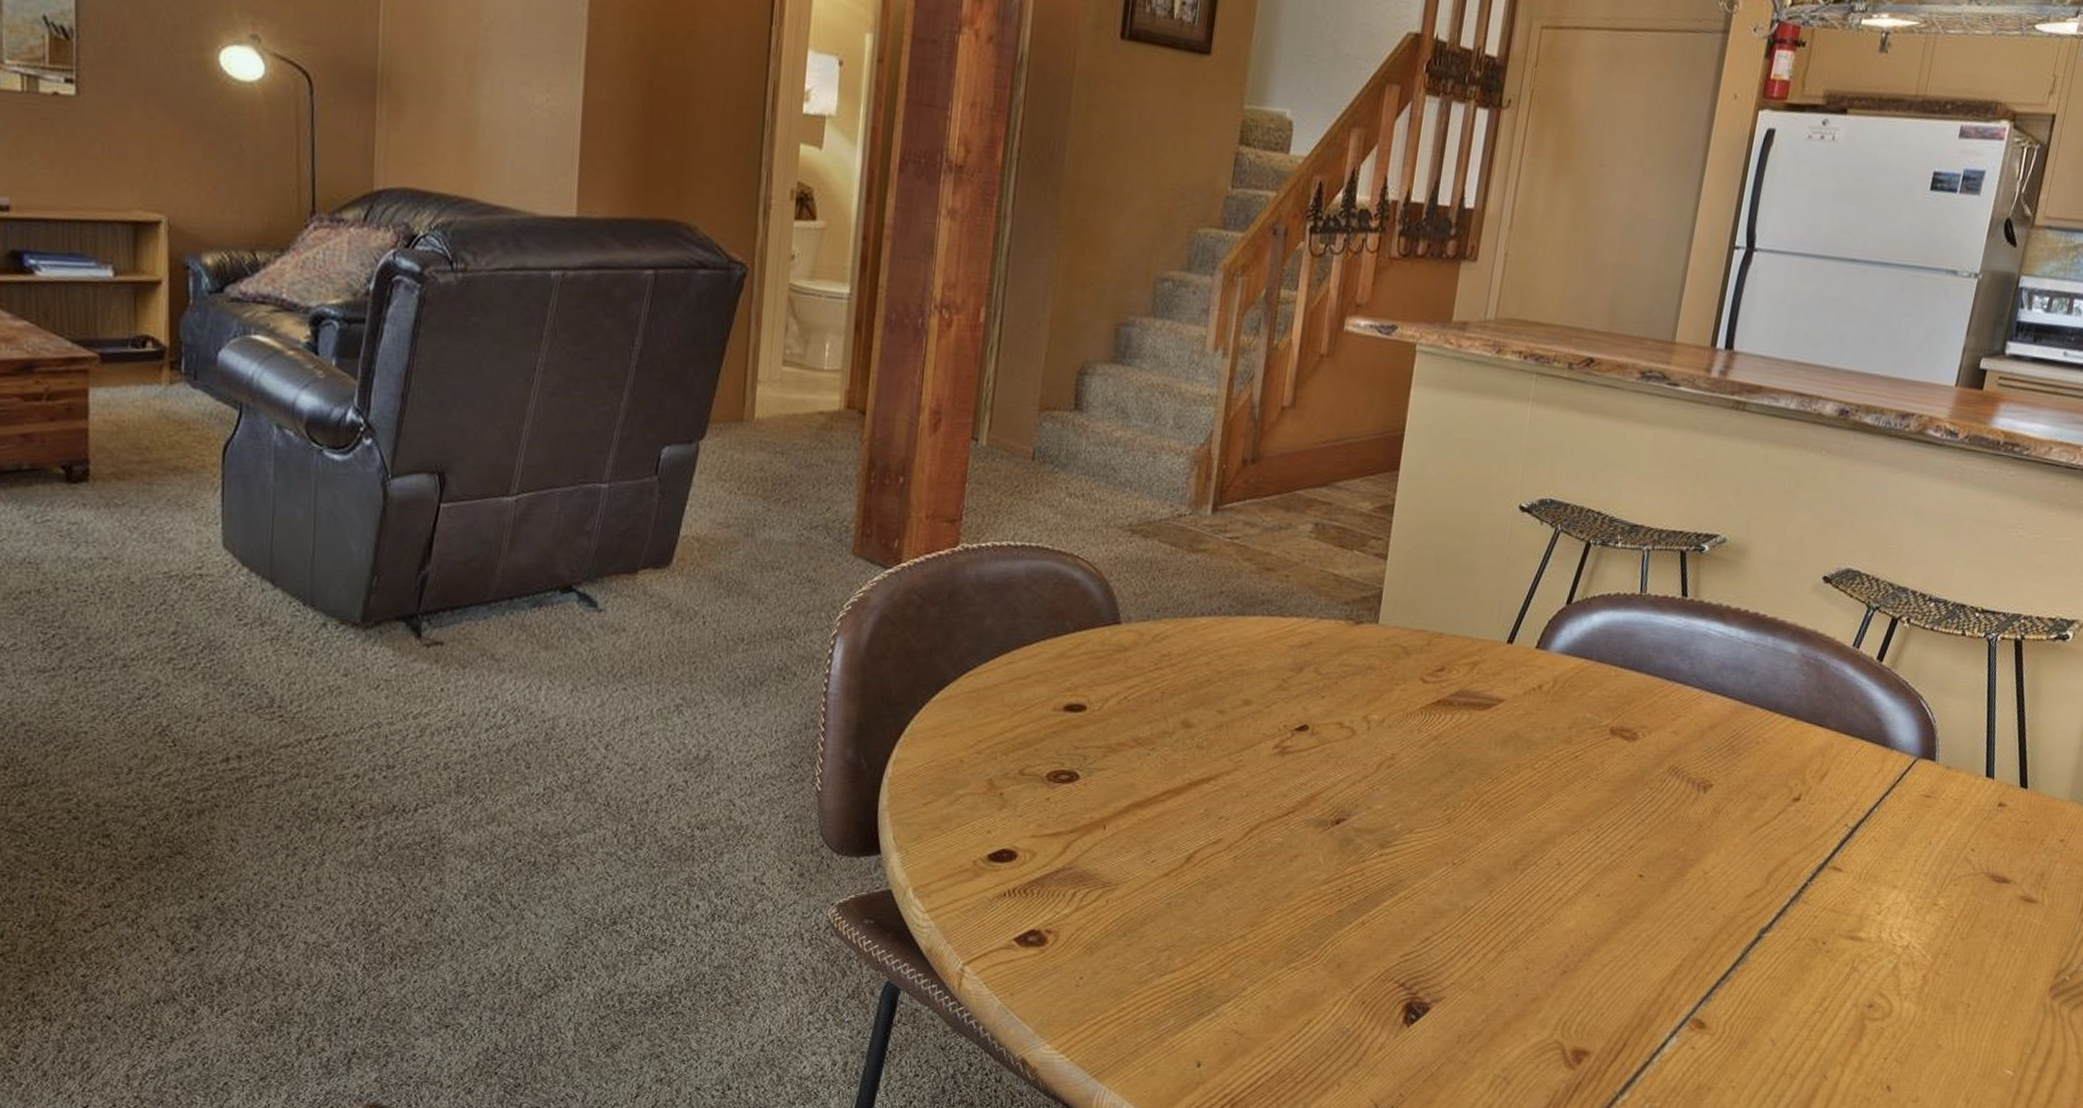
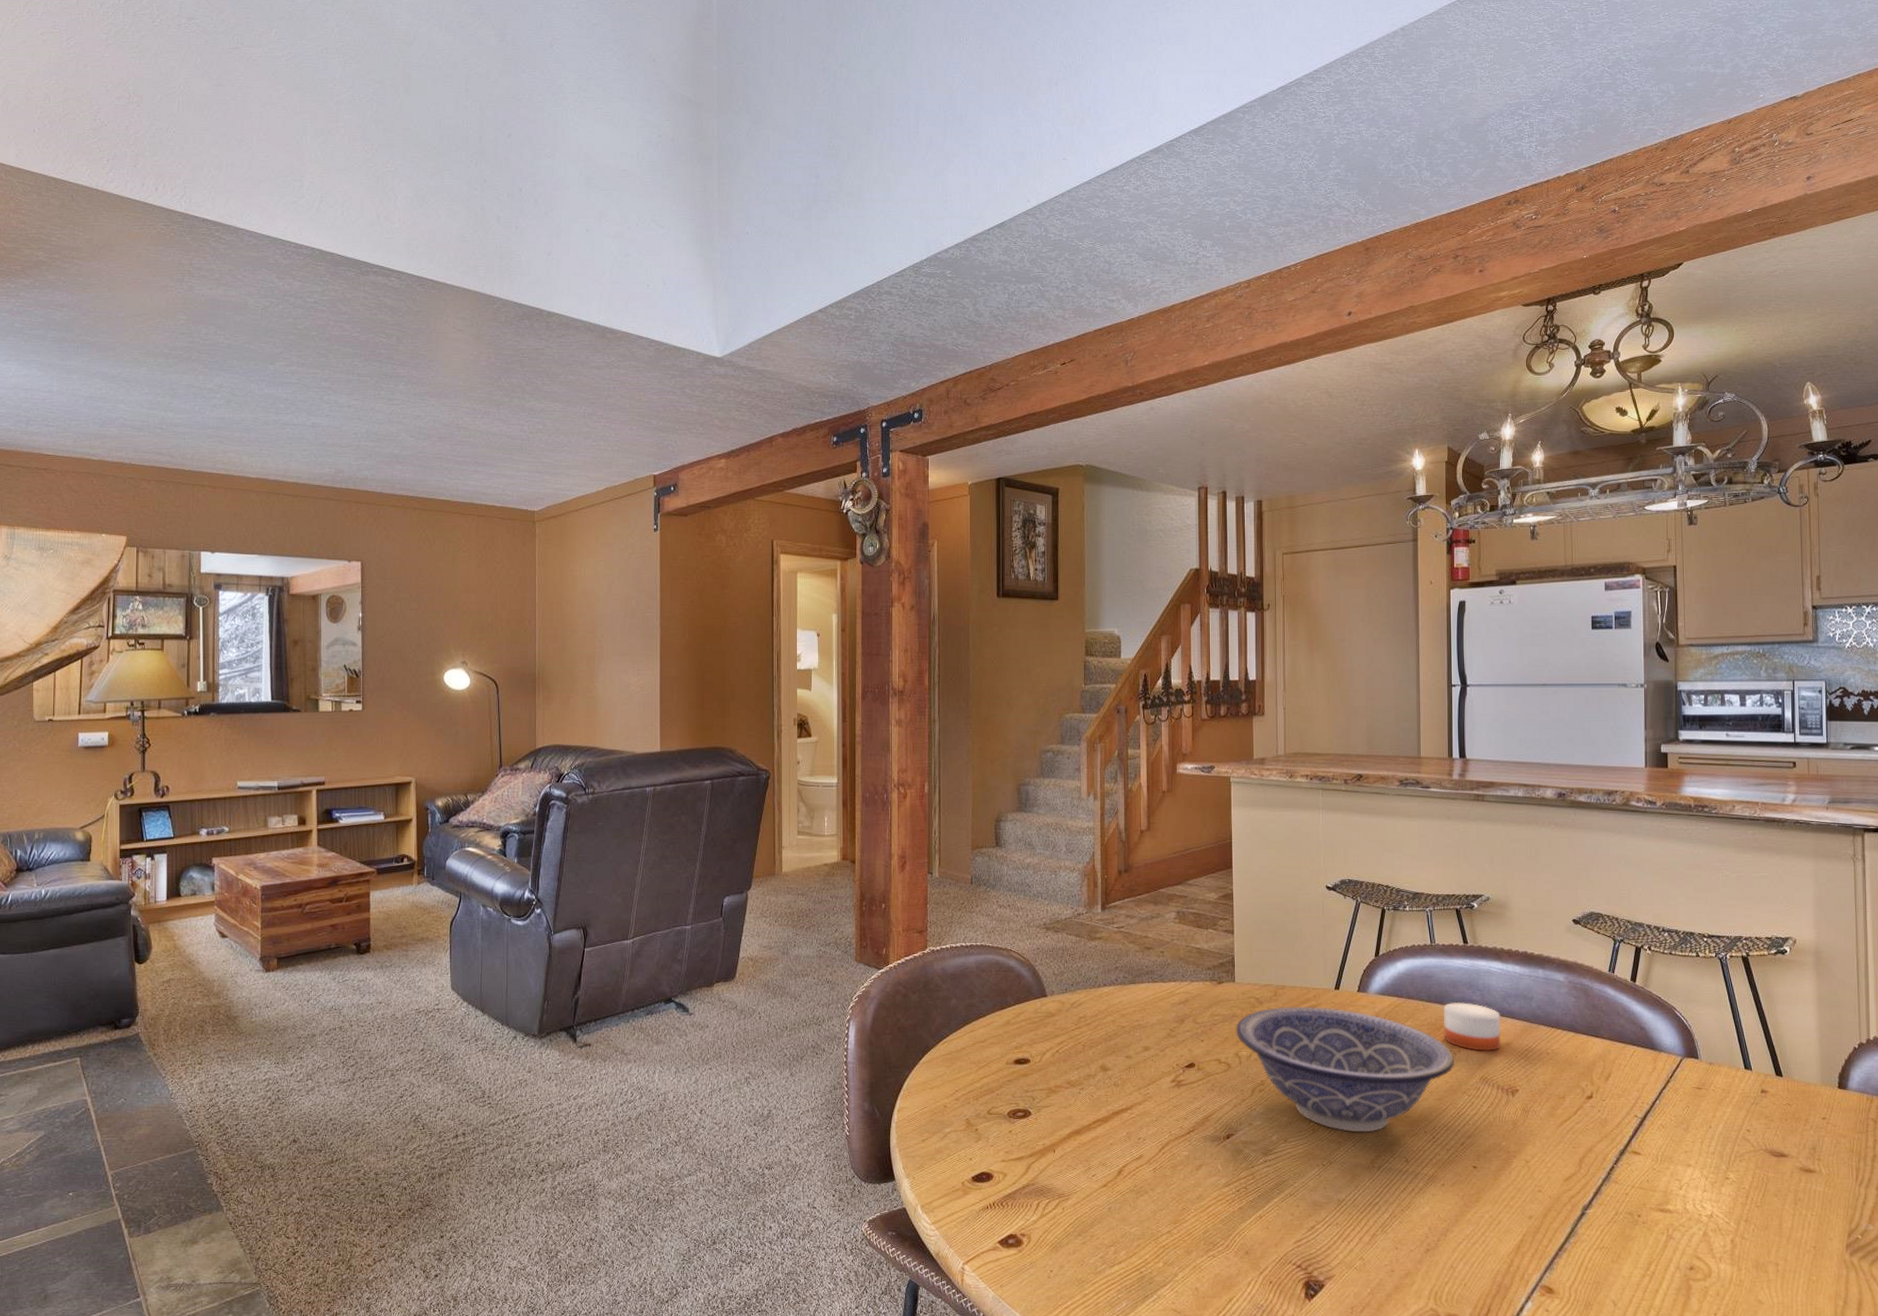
decorative bowl: none [1368,660,1642,827] -> present [1236,1006,1454,1133]
candle: none [1634,671,1710,735] -> present [1443,1001,1501,1051]

